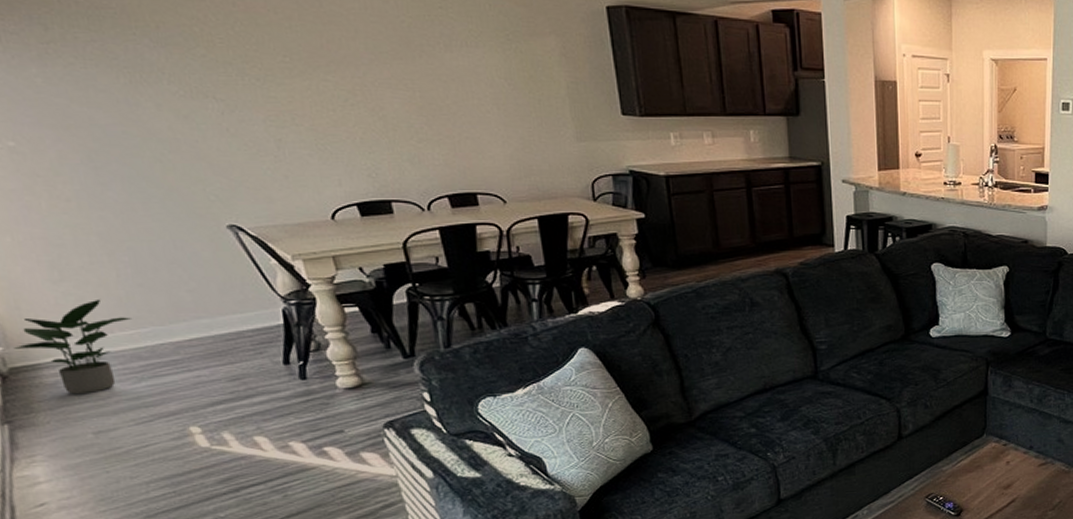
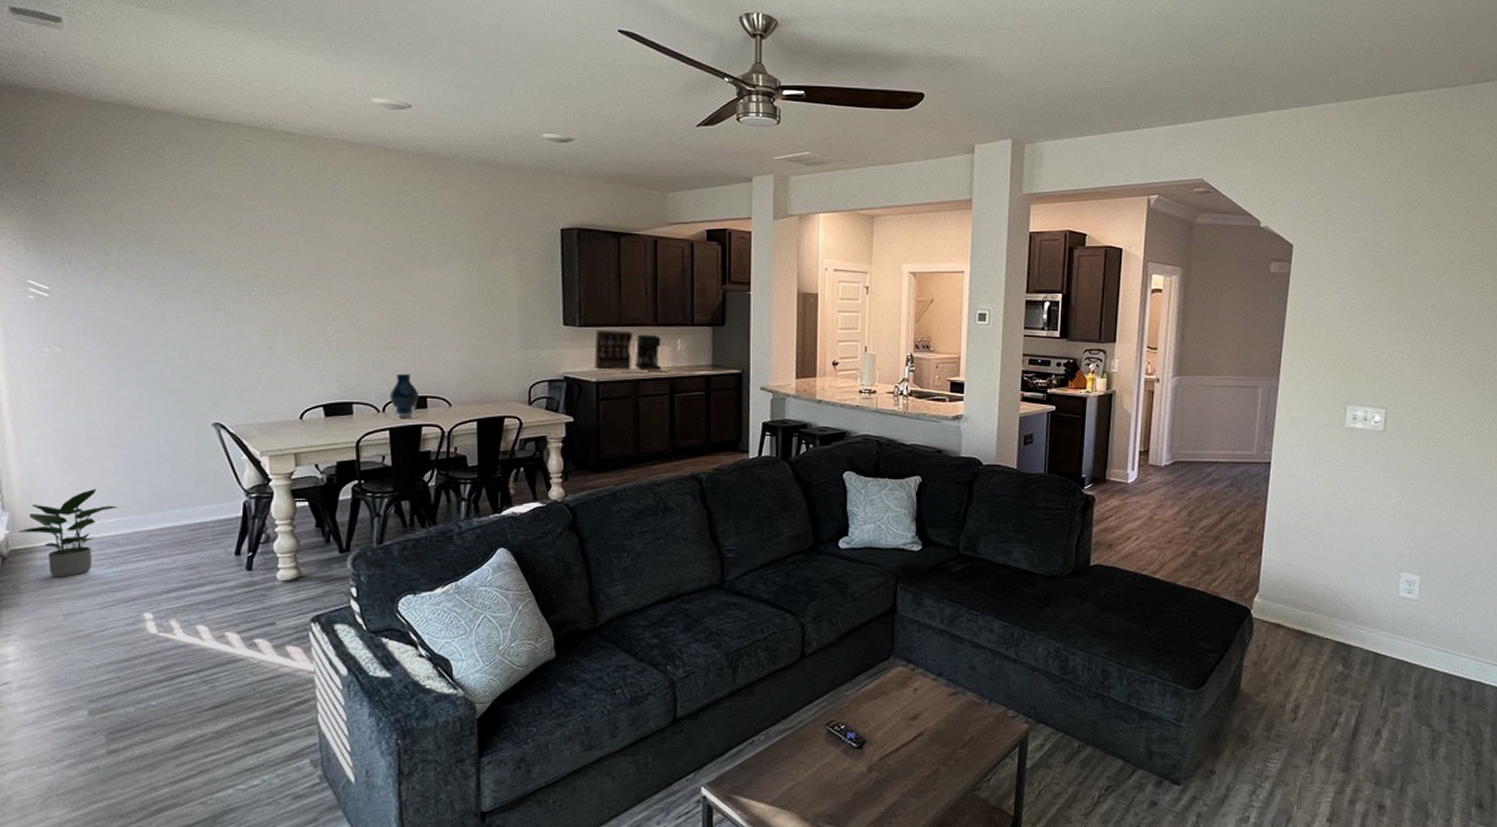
vase: none [432,168,468,218] -> present [389,373,419,419]
spice rack: none [659,120,702,163] -> present [595,330,632,370]
coffee maker: none [705,125,736,163] -> present [634,335,662,371]

